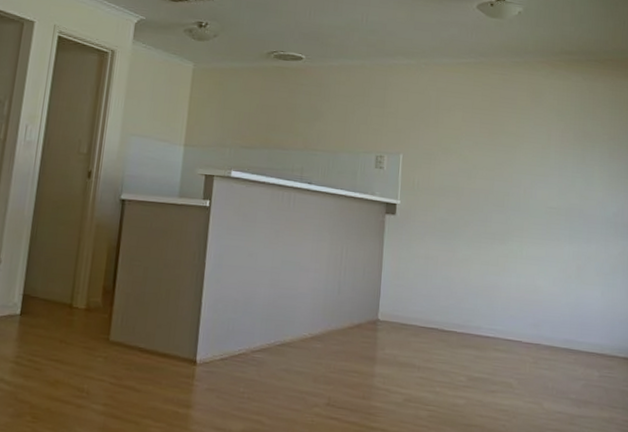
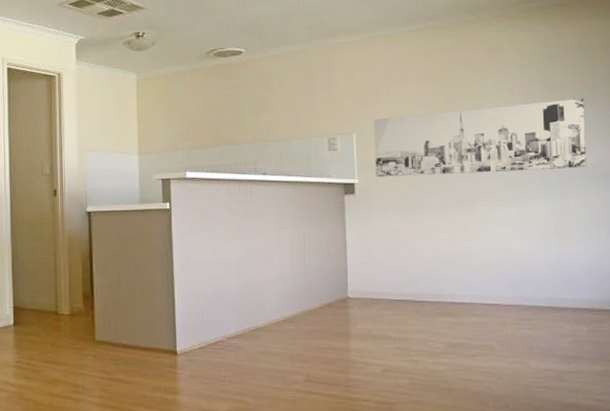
wall art: none [417,143,611,216] -> present [374,98,587,178]

